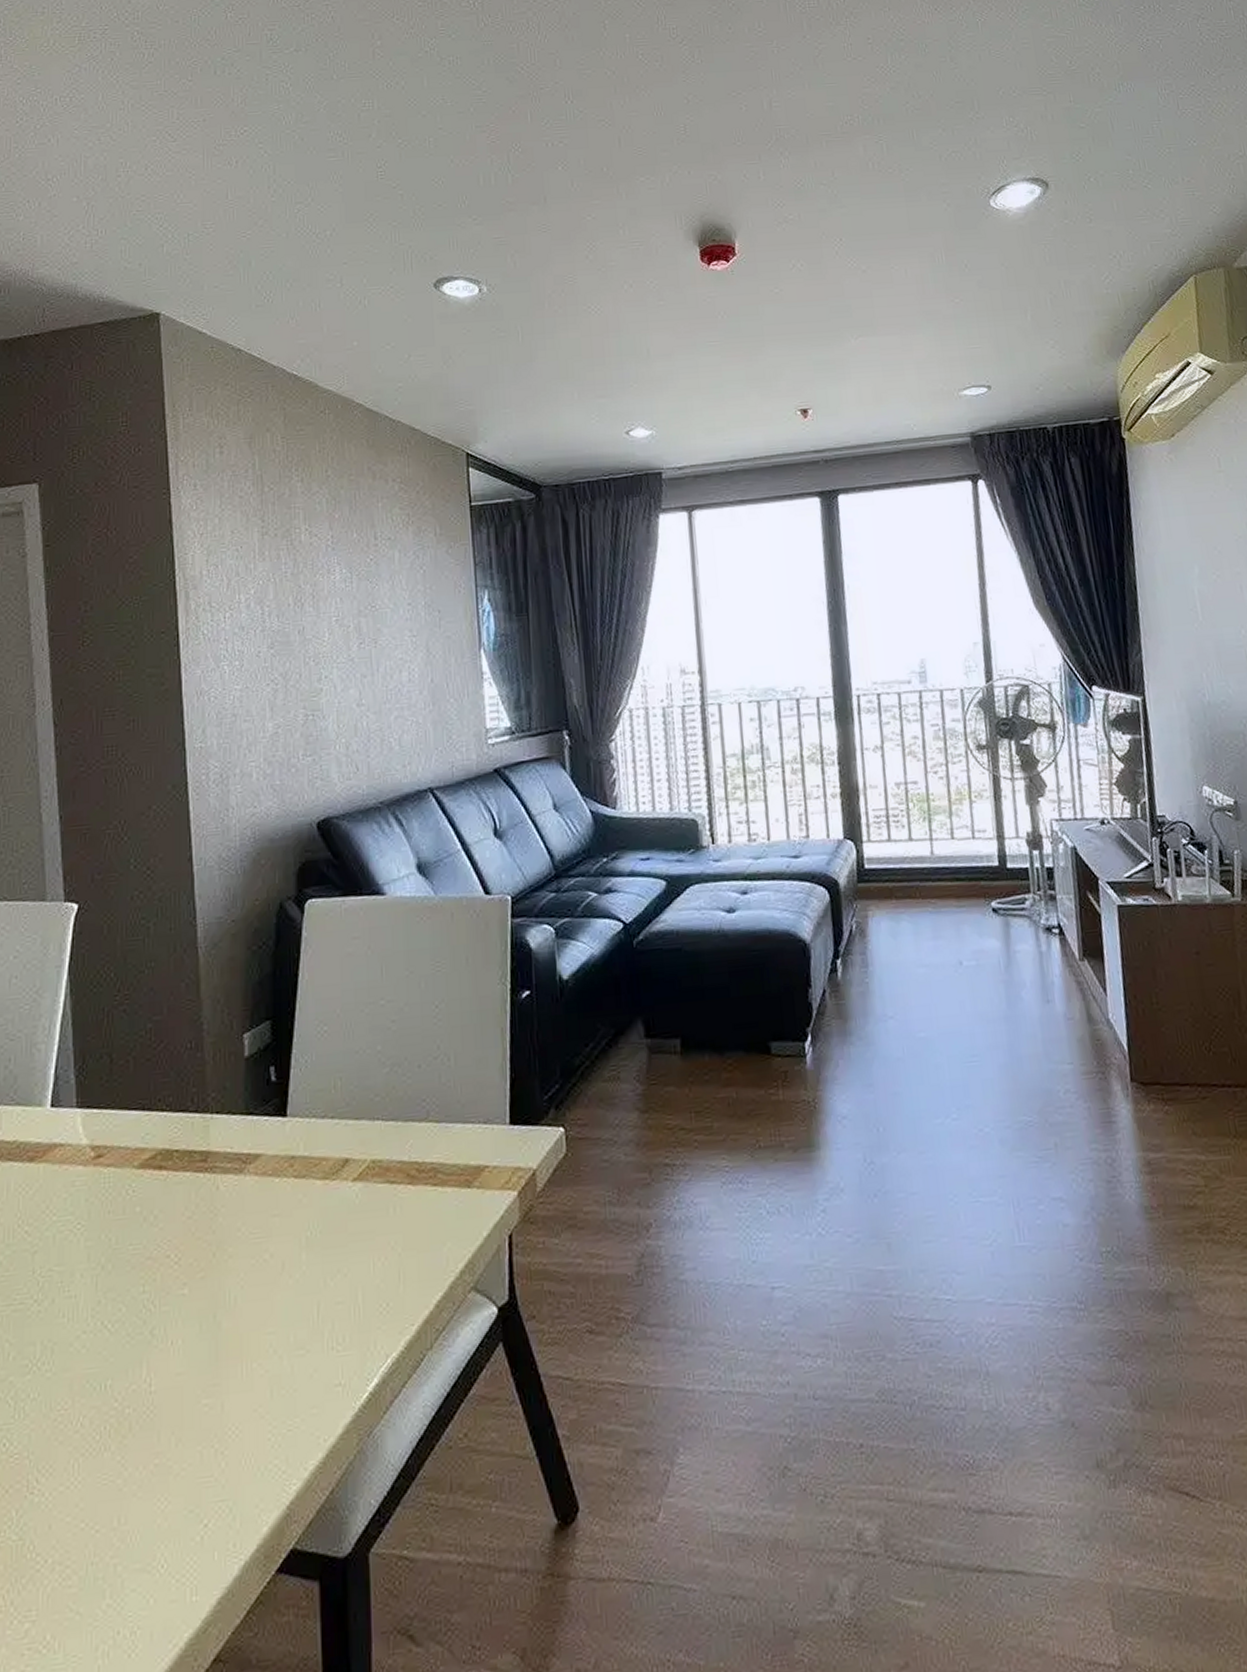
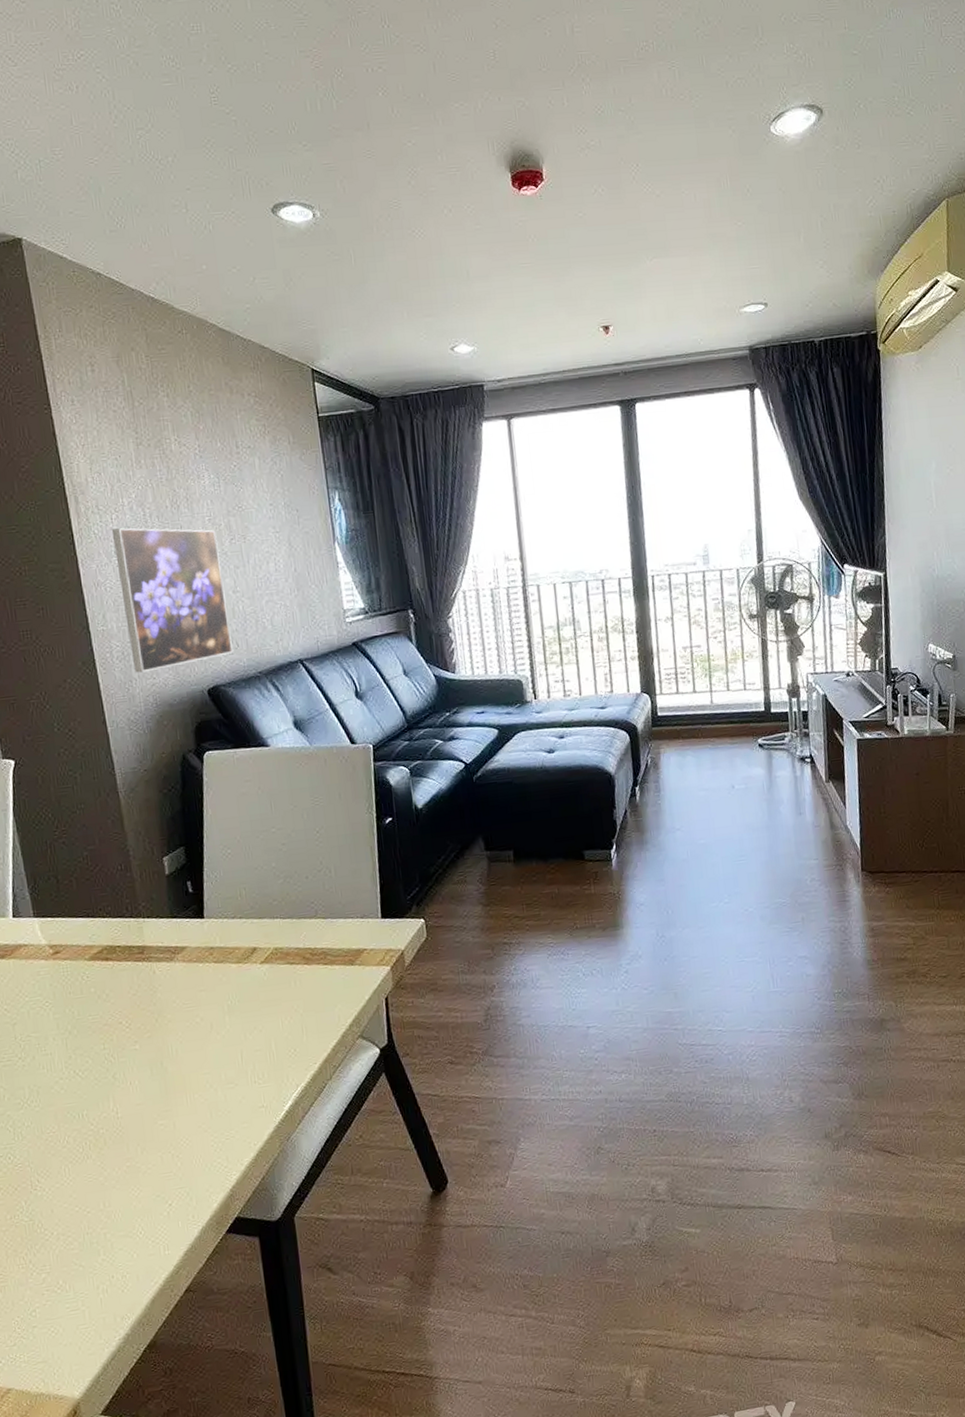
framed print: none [223,628,351,800] -> present [111,527,233,673]

